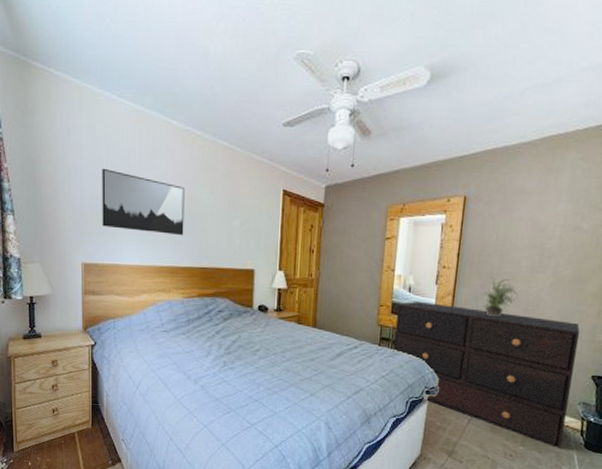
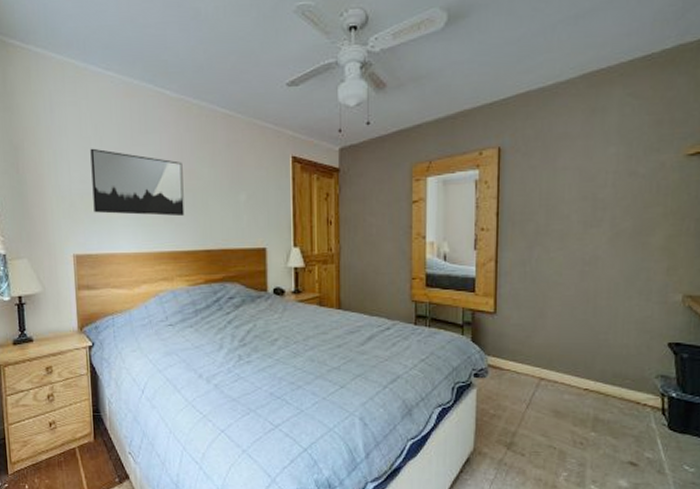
dresser: present [393,301,580,448] -> none [431,270,649,431]
potted plant: present [482,276,518,318] -> none [529,235,571,283]

